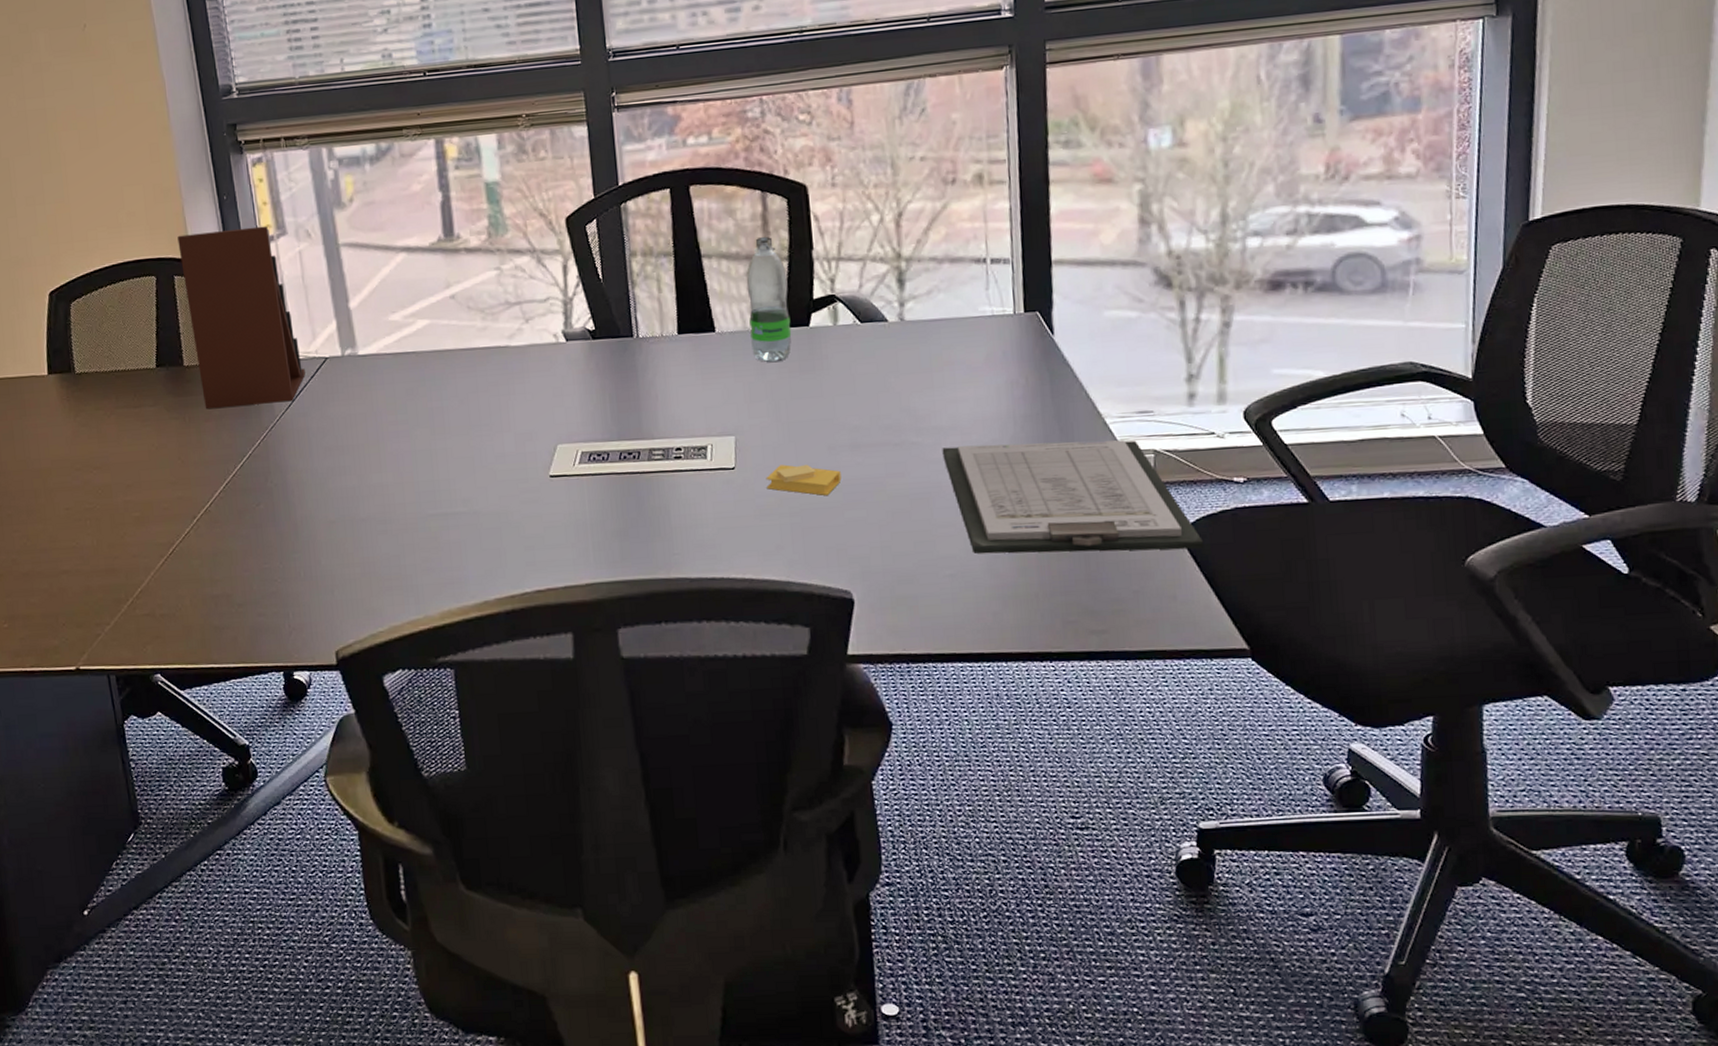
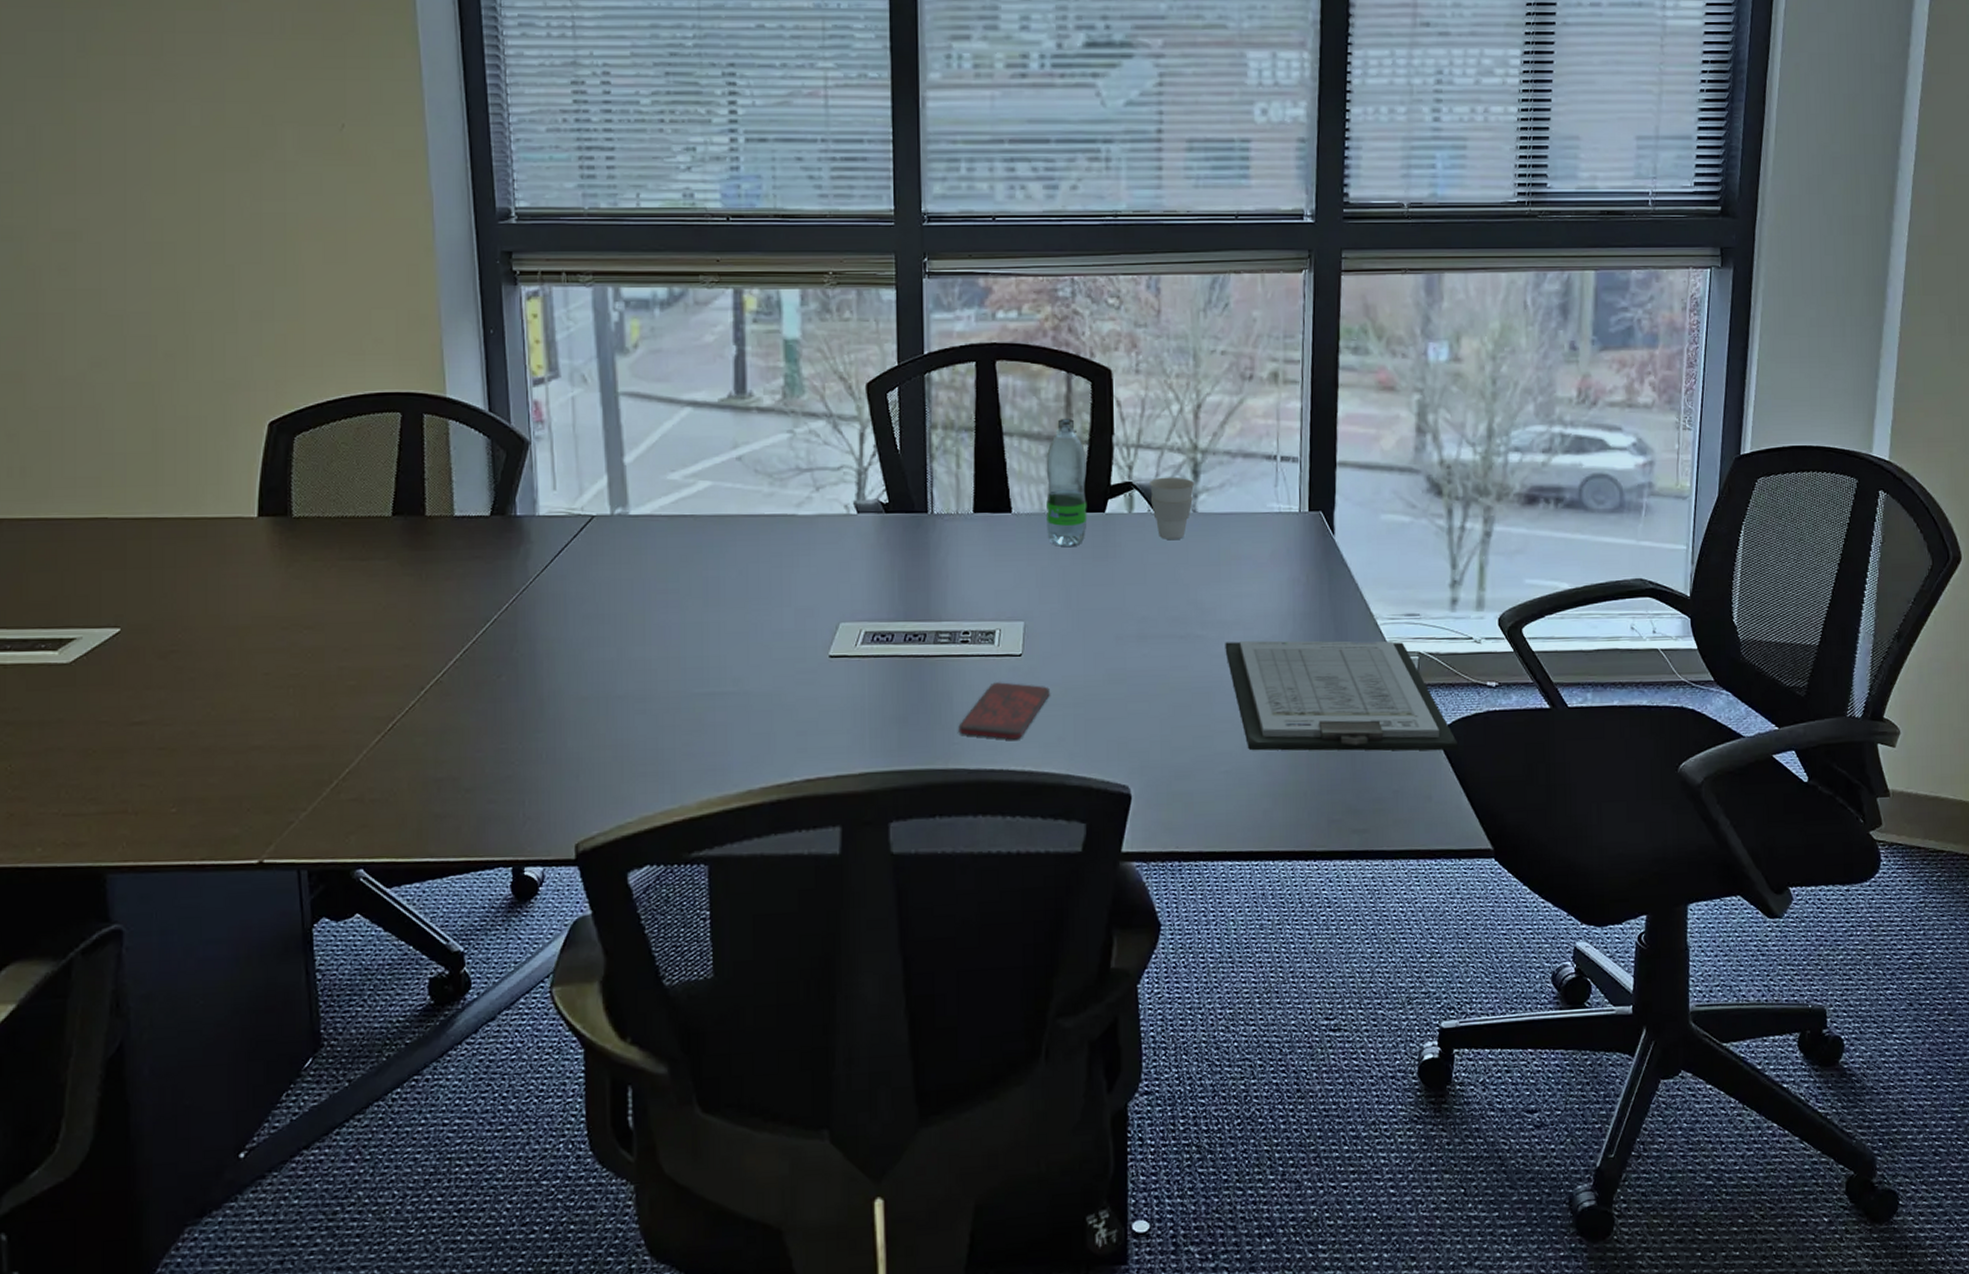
document holder: present [177,226,305,410] -> none [432,366,567,567]
smartphone: none [677,494,765,550] -> present [958,682,1050,740]
sticky notes: present [766,464,842,496] -> none [1052,653,1127,687]
cup: none [852,286,901,350] -> present [1148,477,1195,541]

